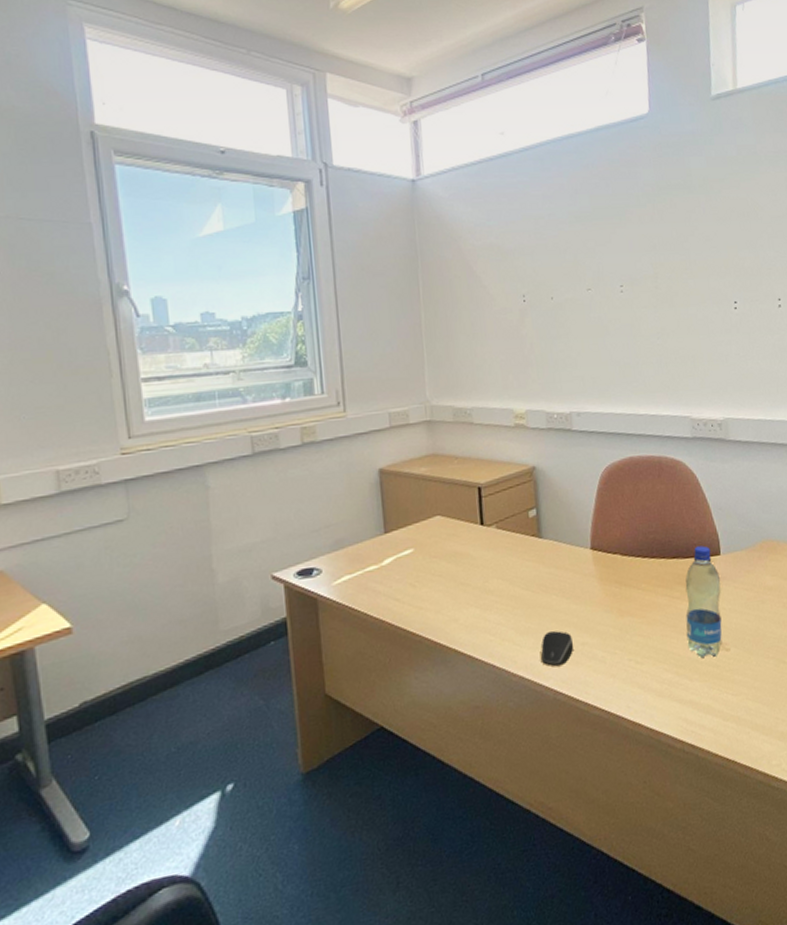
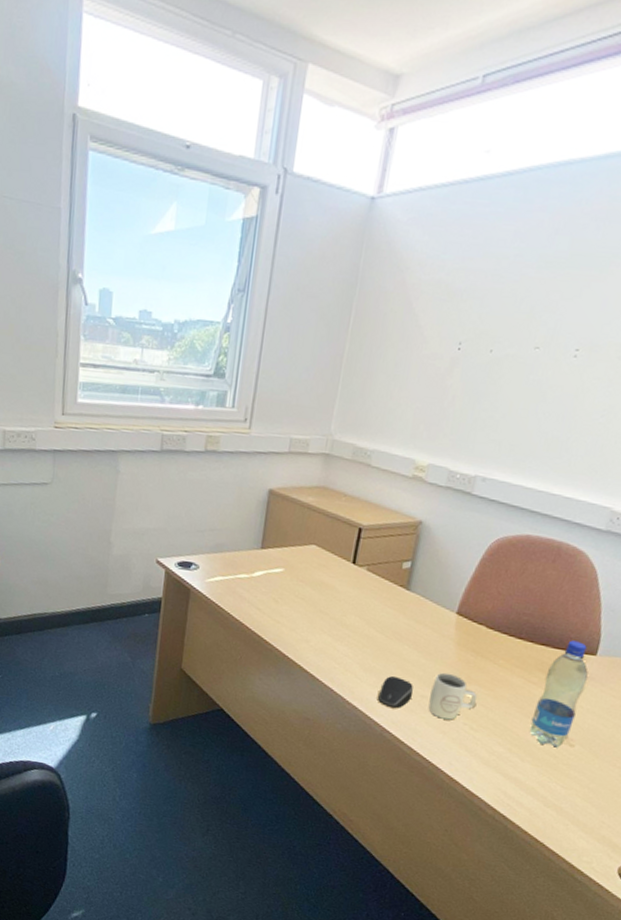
mug: none [589,611,633,662] -> present [428,672,477,720]

